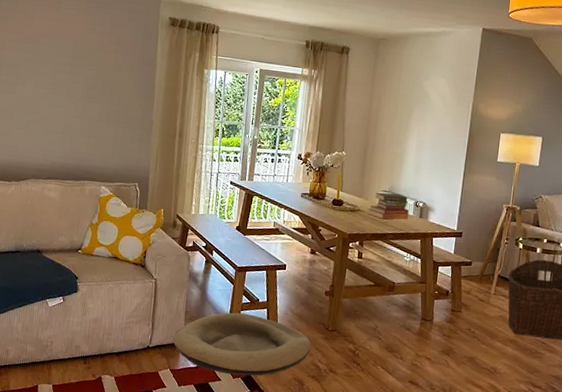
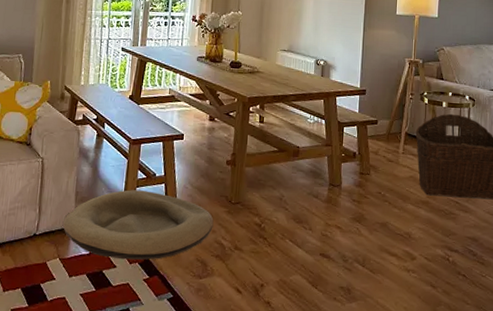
books: present [367,192,409,220] -> none [267,52,310,80]

